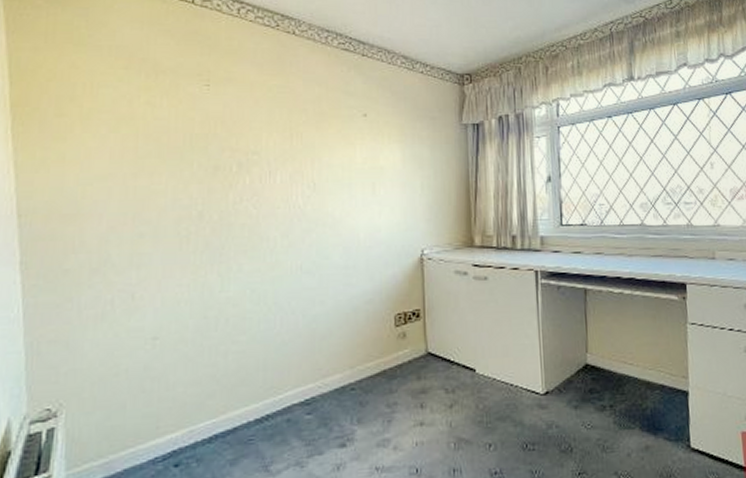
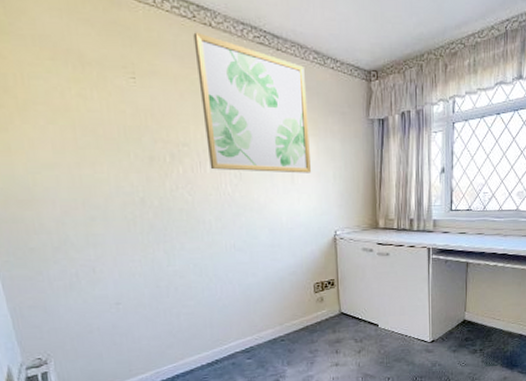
wall art: none [275,40,395,184] -> present [193,32,311,173]

